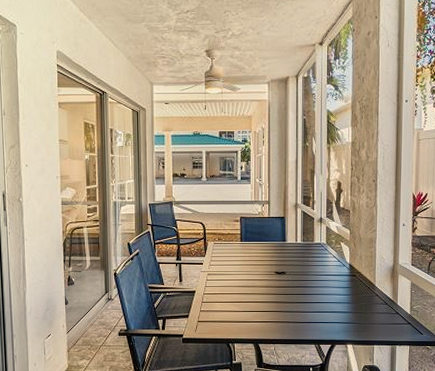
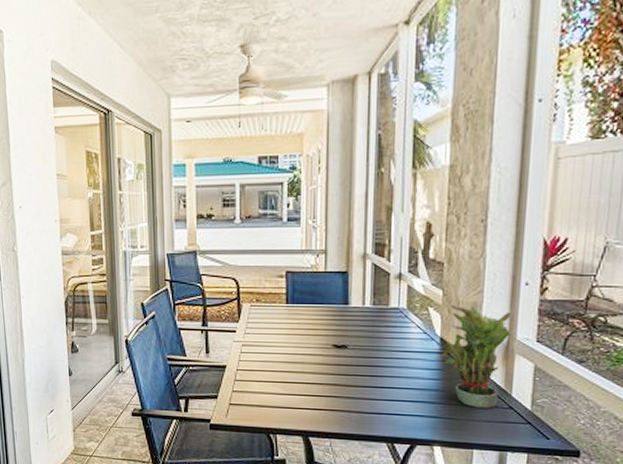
potted plant: none [349,240,395,314] -> present [439,305,511,408]

